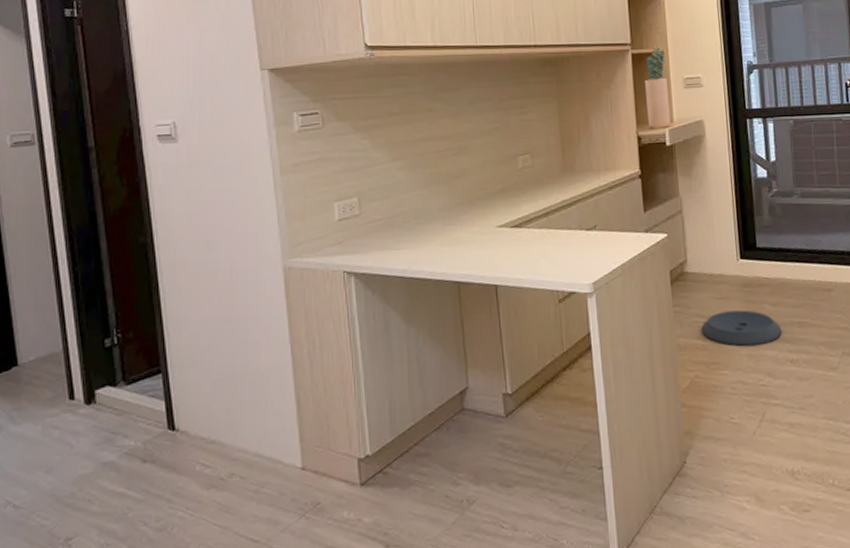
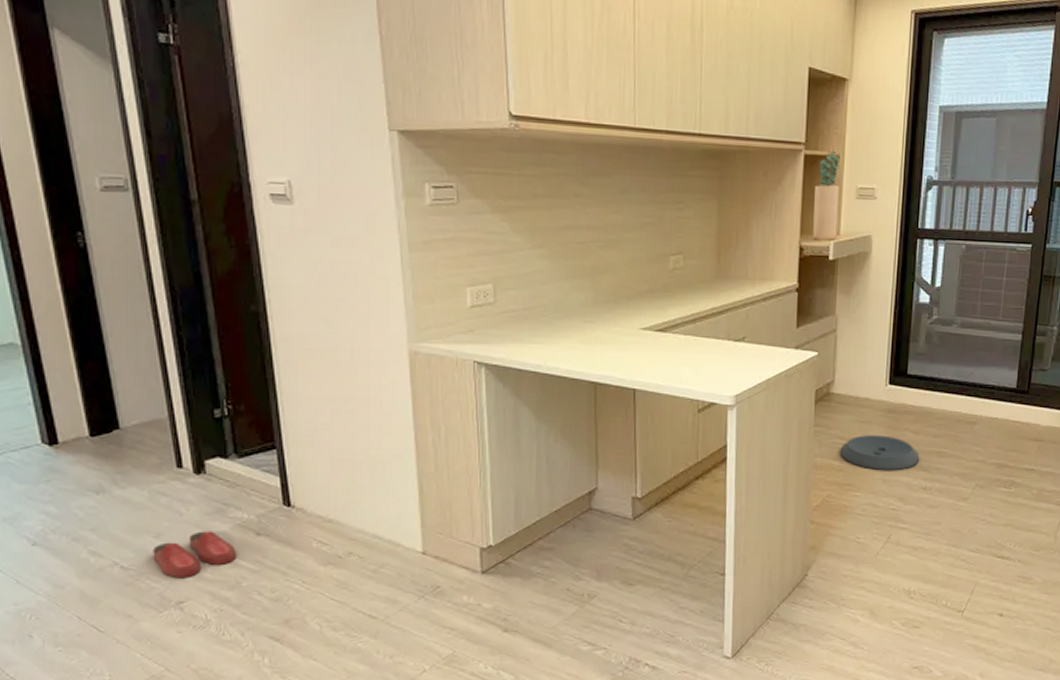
slippers: none [44,461,124,514] -> present [153,531,237,579]

